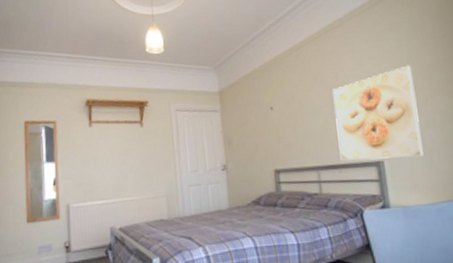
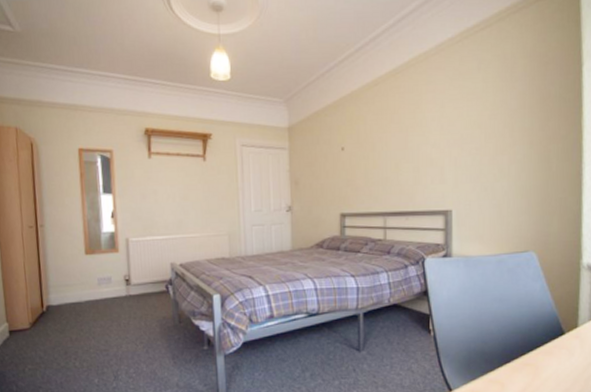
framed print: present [332,65,424,161] -> none [408,109,495,208]

